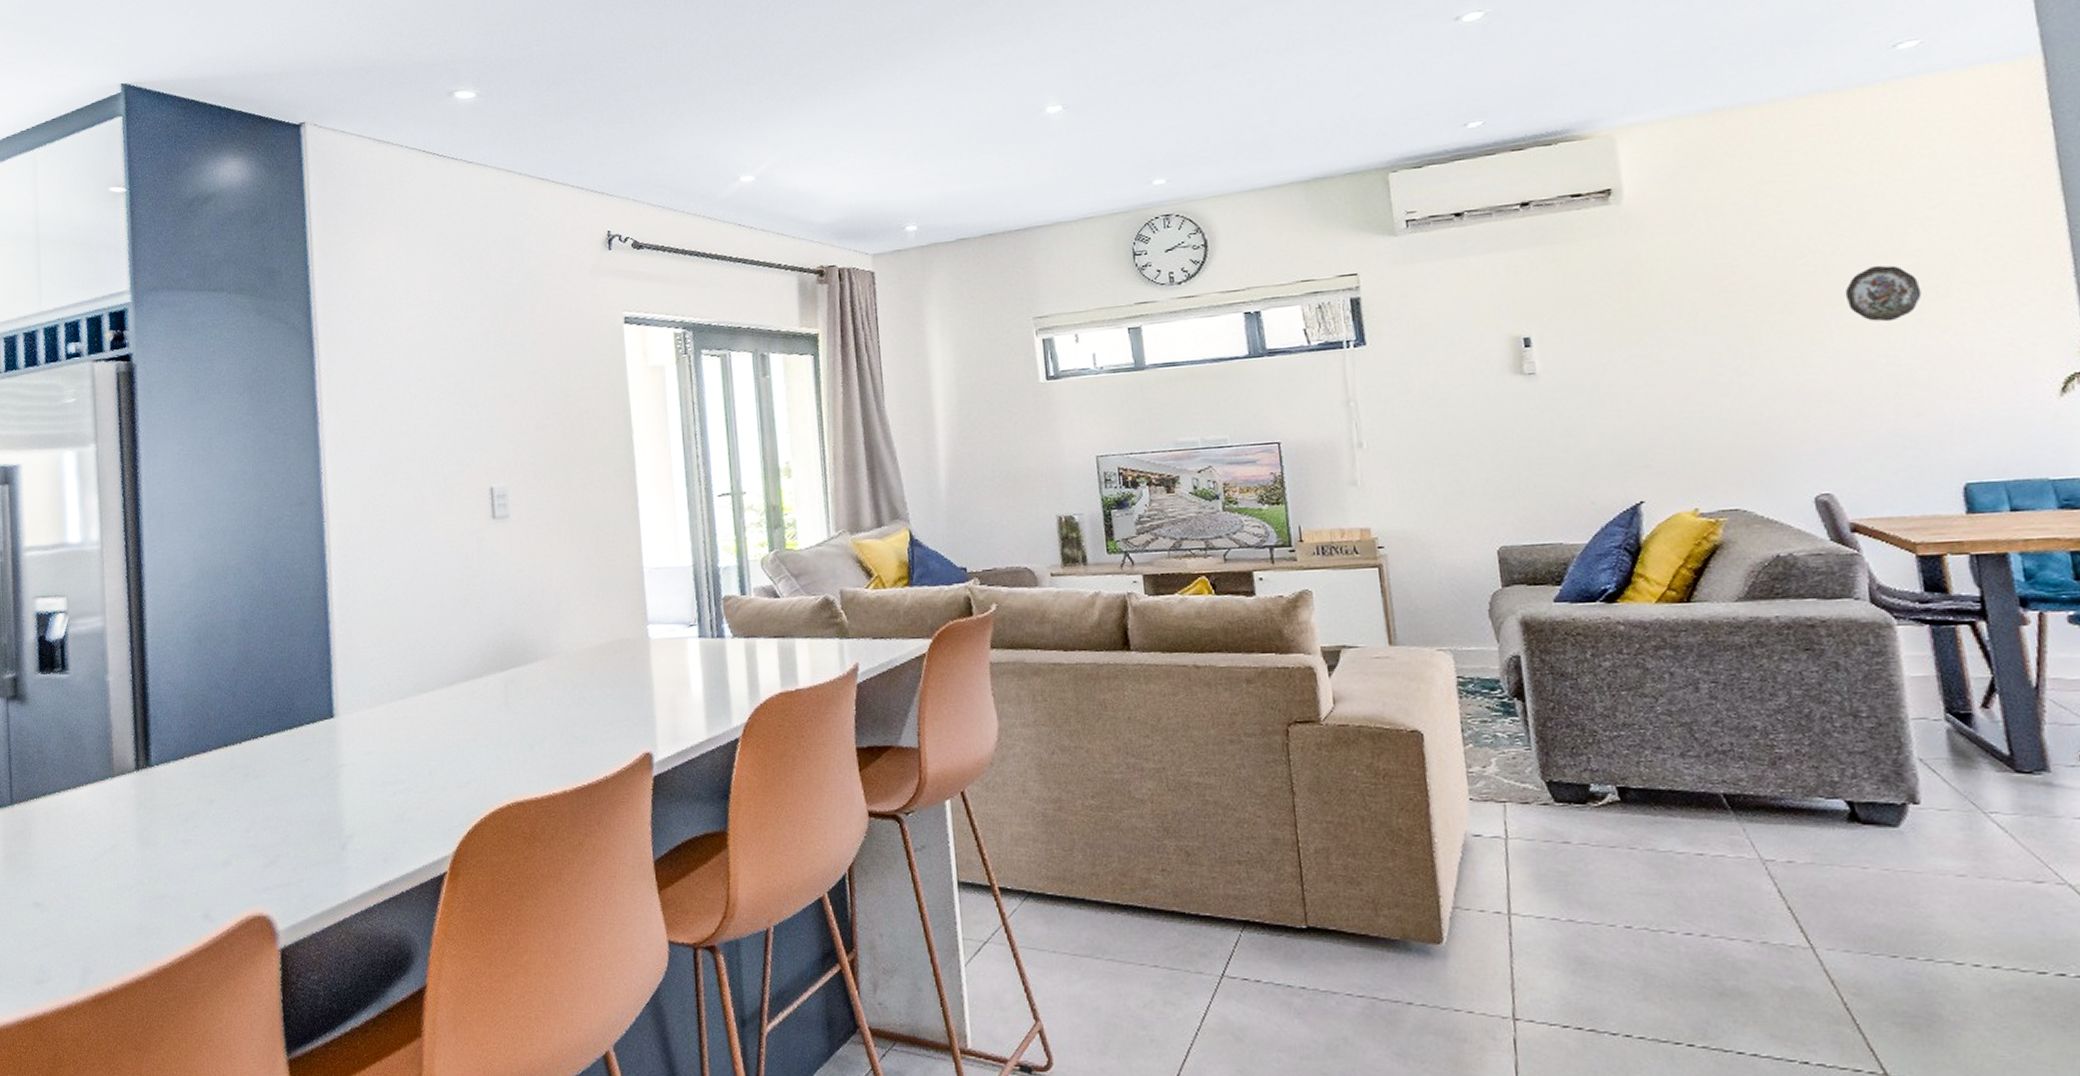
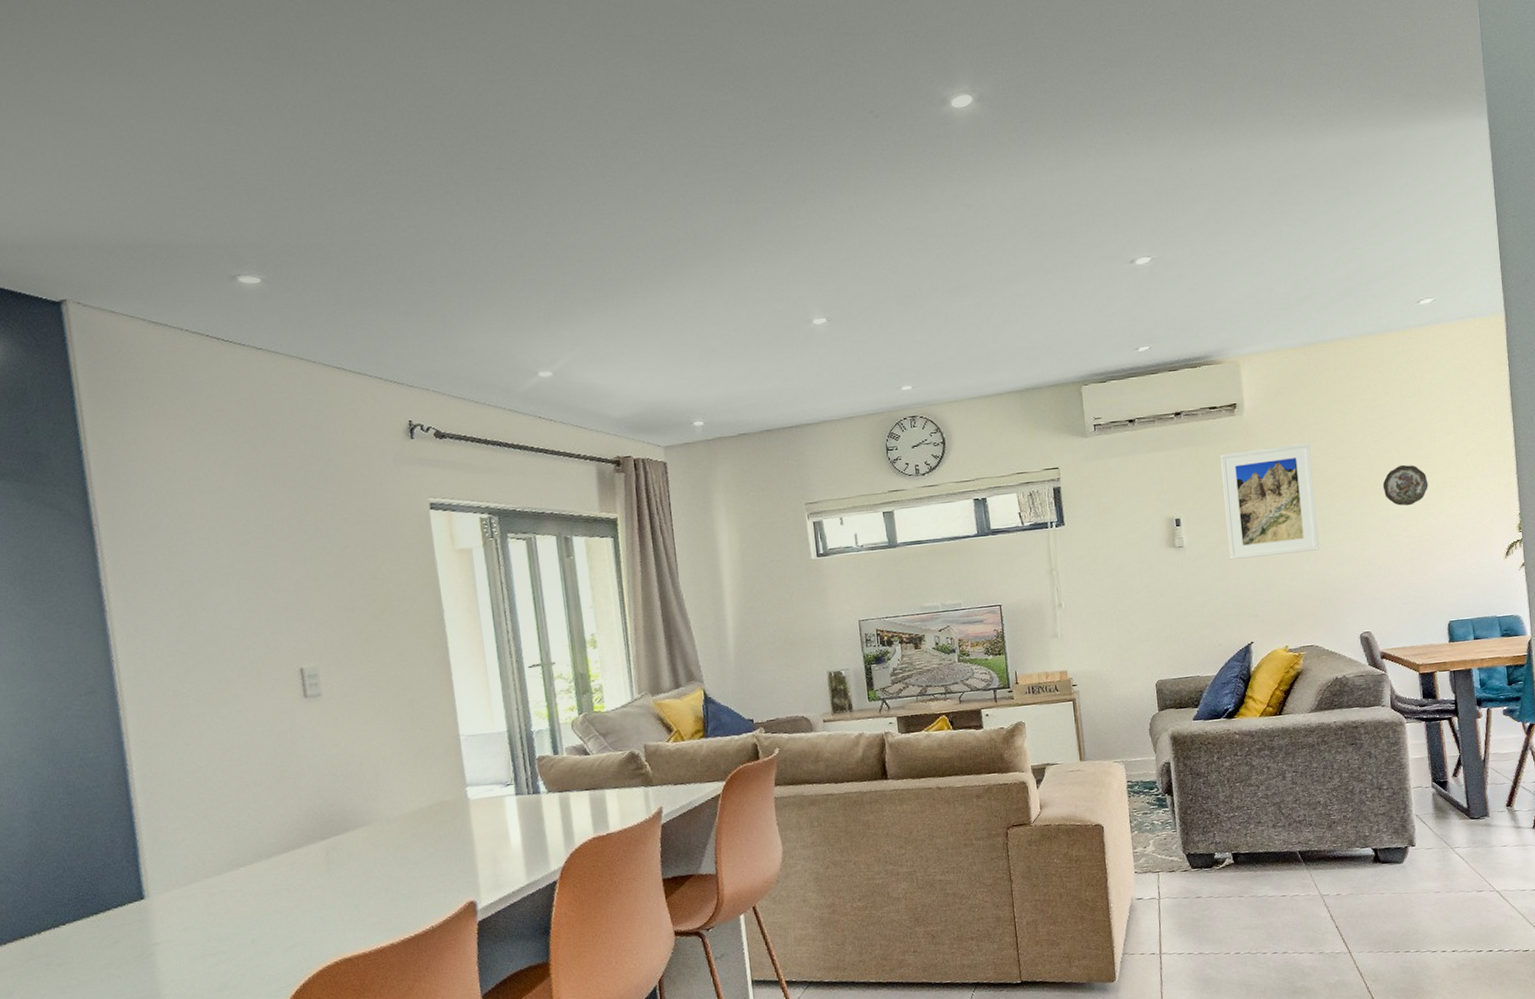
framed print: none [1587,238,1745,391] -> present [1219,443,1319,560]

